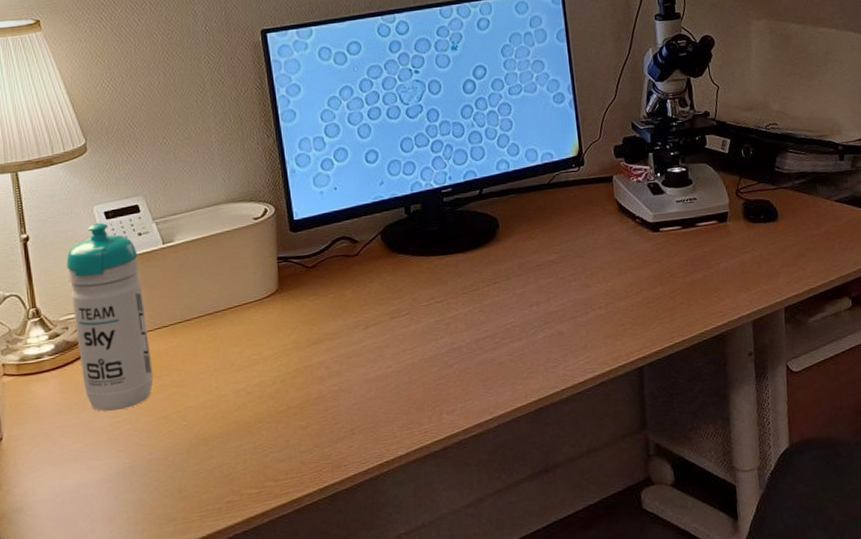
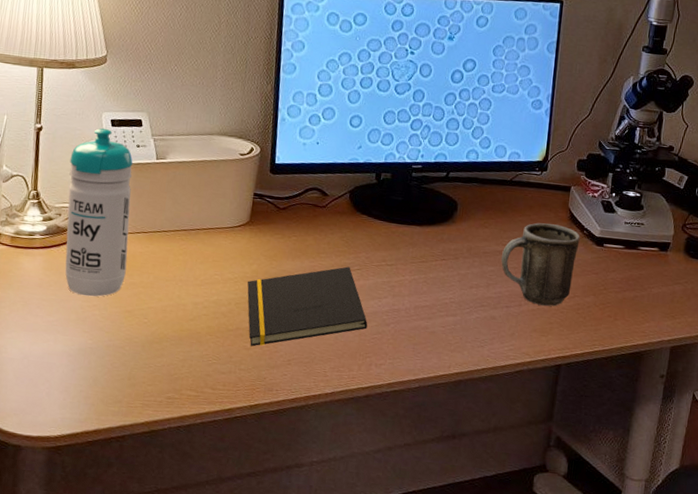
notepad: none [290,313,430,424] -> present [247,266,368,347]
mug: none [556,219,636,309] -> present [501,222,580,307]

